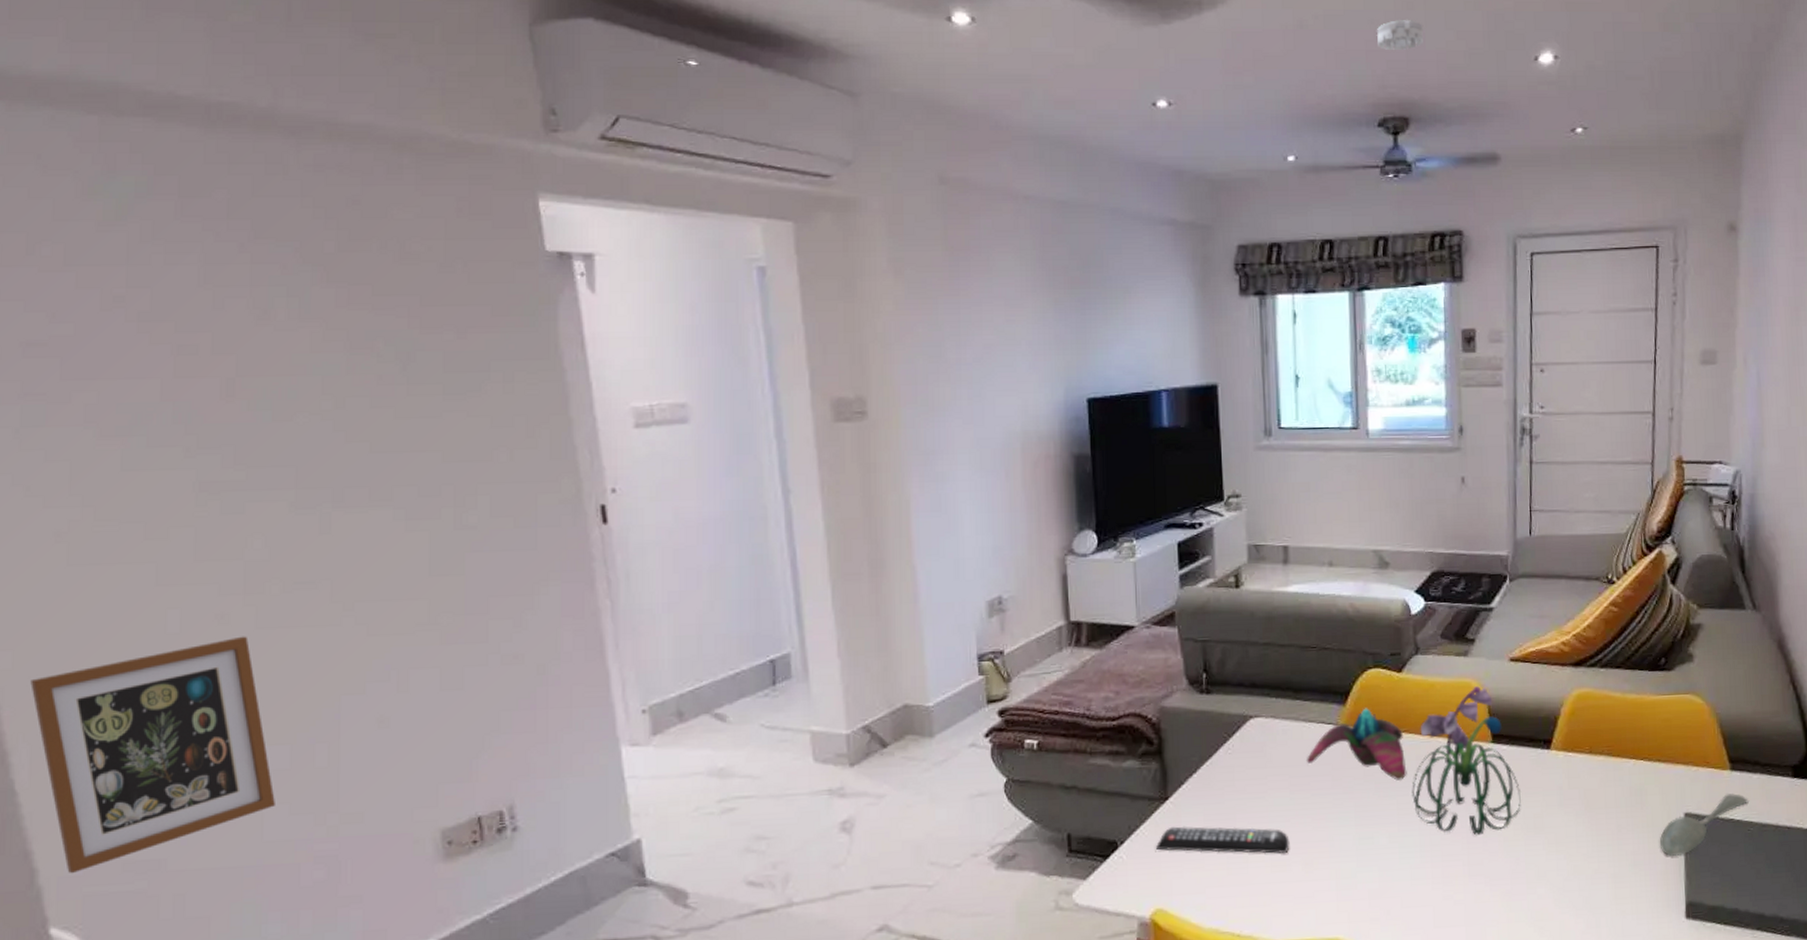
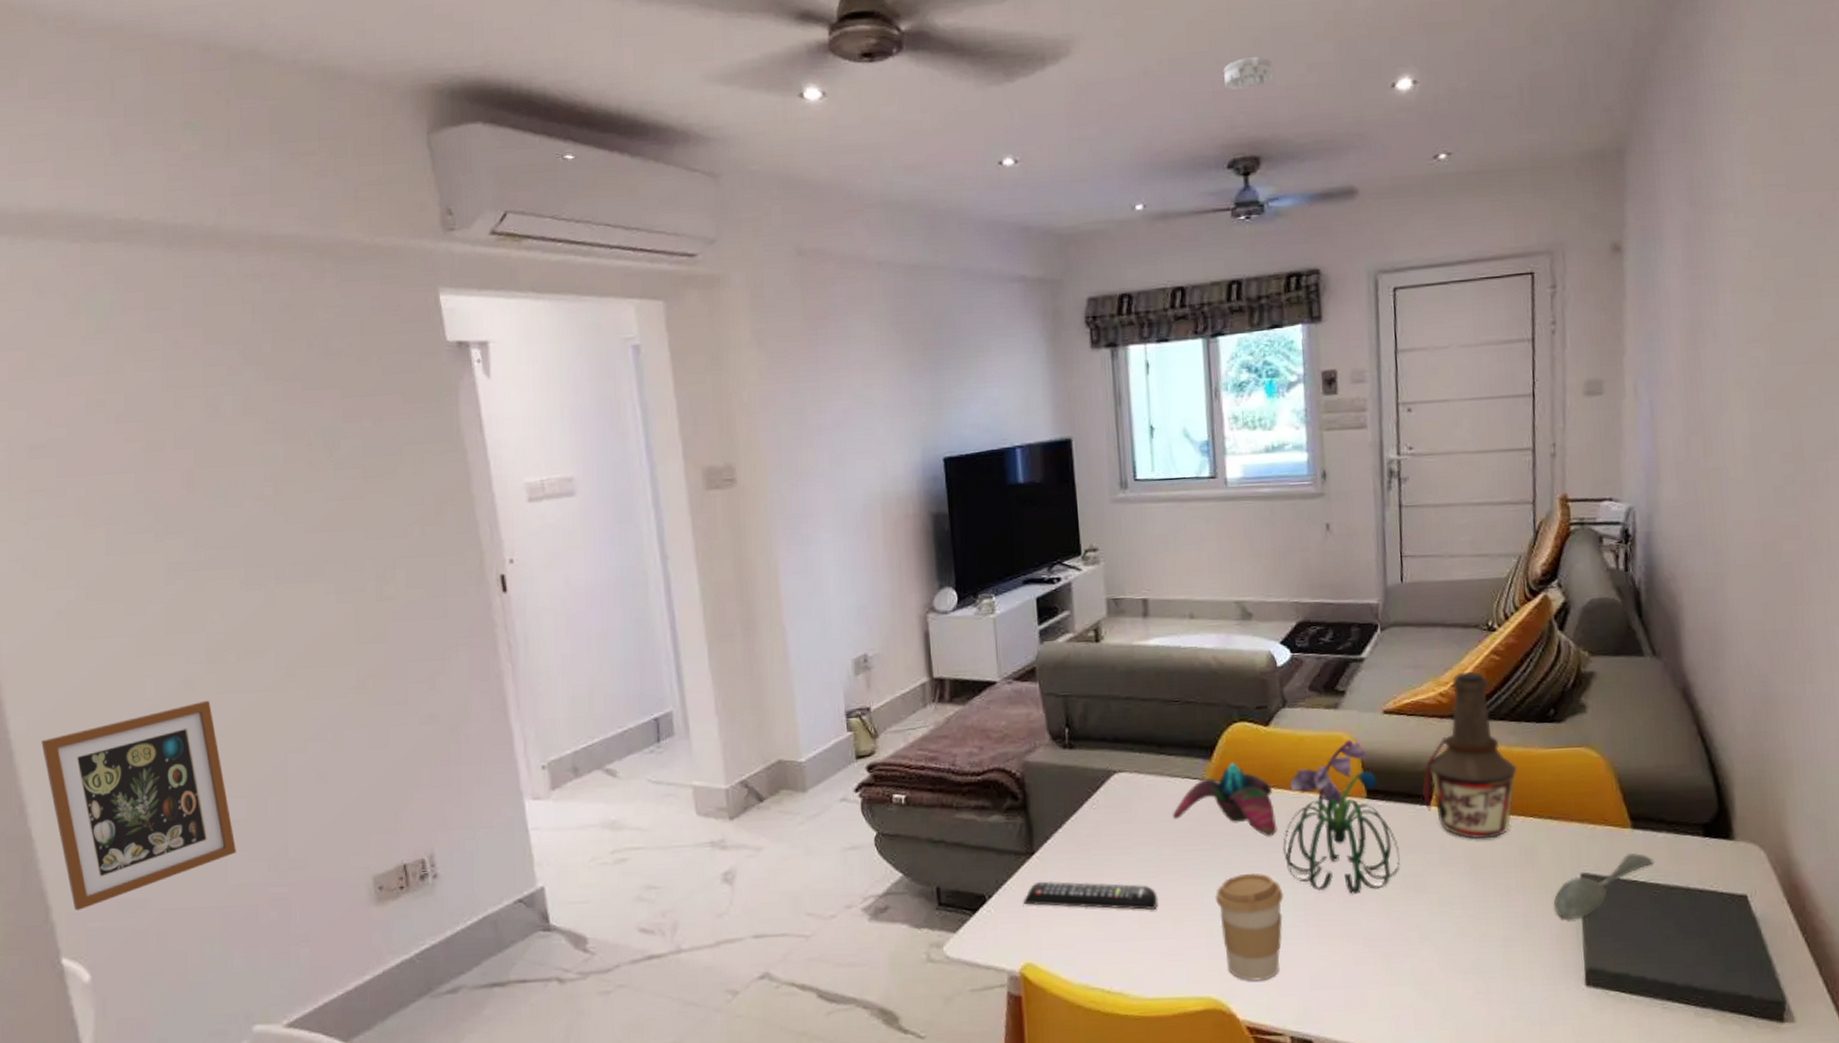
coffee cup: none [1346,815,1411,922] -> present [1215,873,1284,981]
bottle: none [1543,621,1630,782] -> present [1422,671,1517,840]

